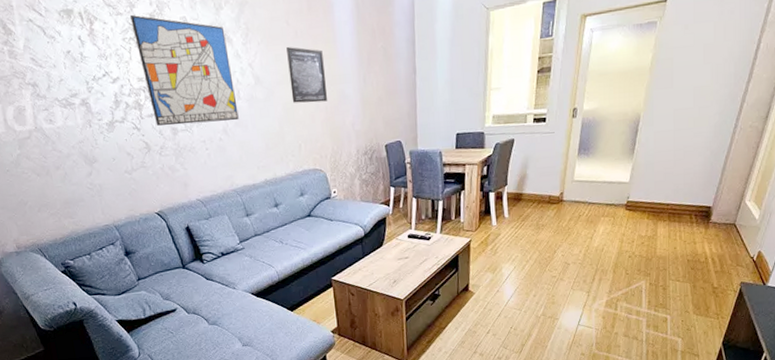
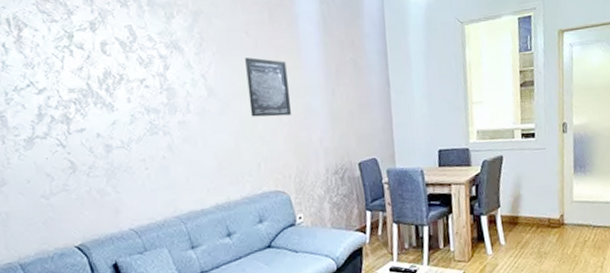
wall art: present [130,14,239,126] -> none [67,21,187,142]

